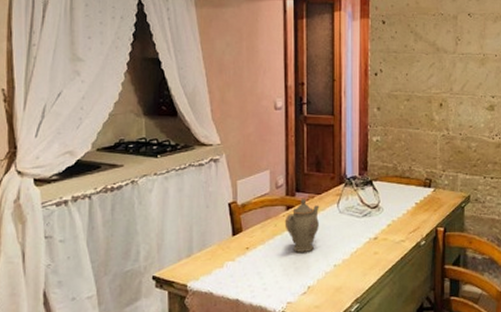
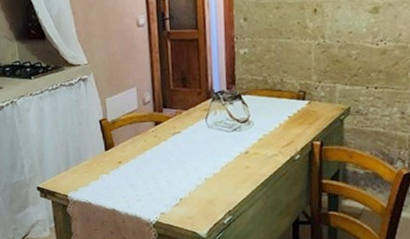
teapot: present [284,198,320,252] -> none [154,113,188,166]

